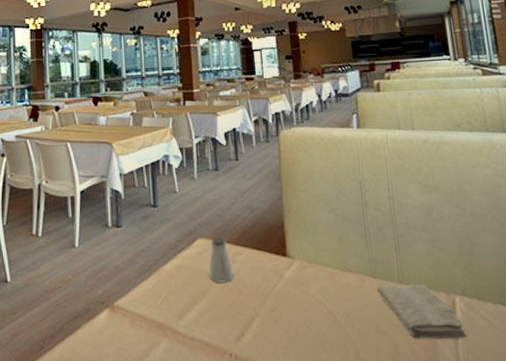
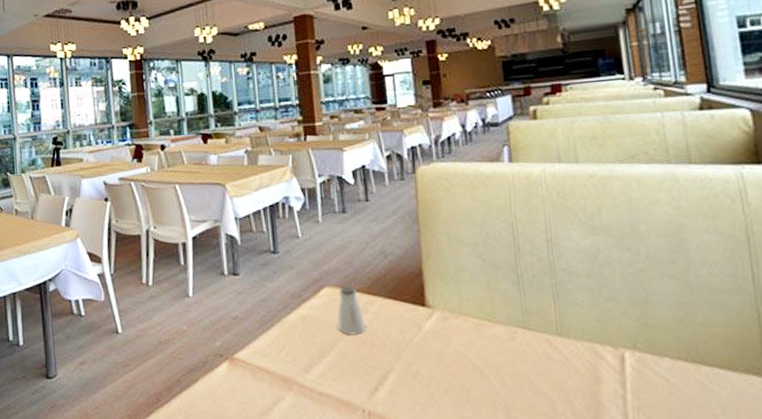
washcloth: present [376,284,467,339] -> none [530,337,638,397]

